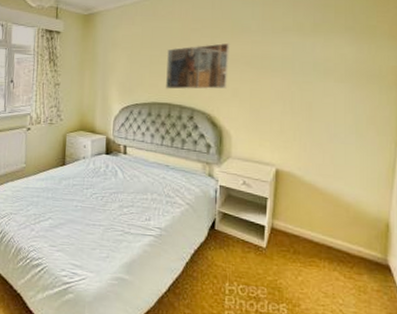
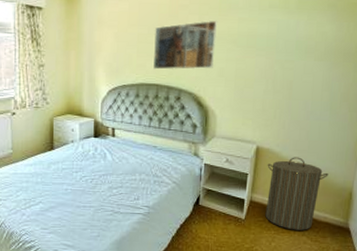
laundry hamper: none [288,182,359,265] -> present [265,157,329,230]

